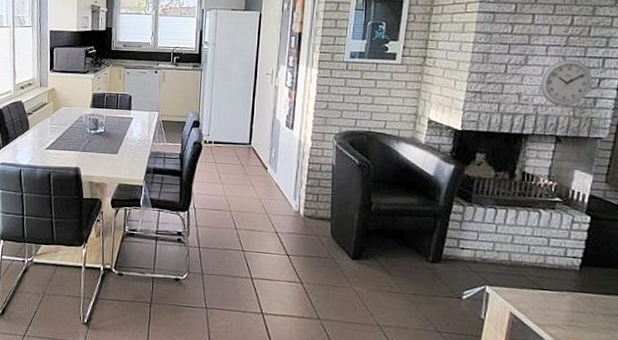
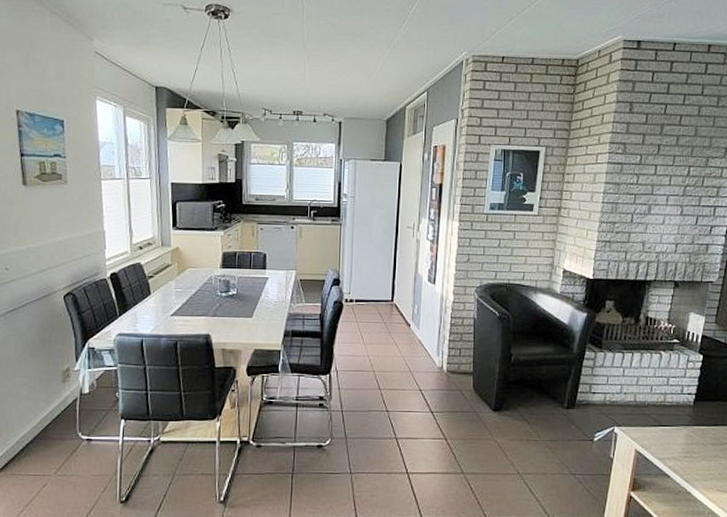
wall clock: present [539,59,593,107] -> none [660,208,705,253]

